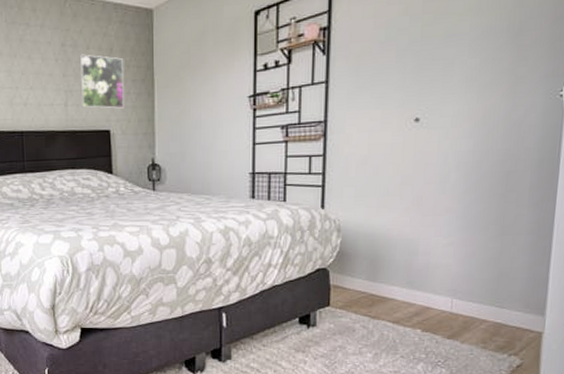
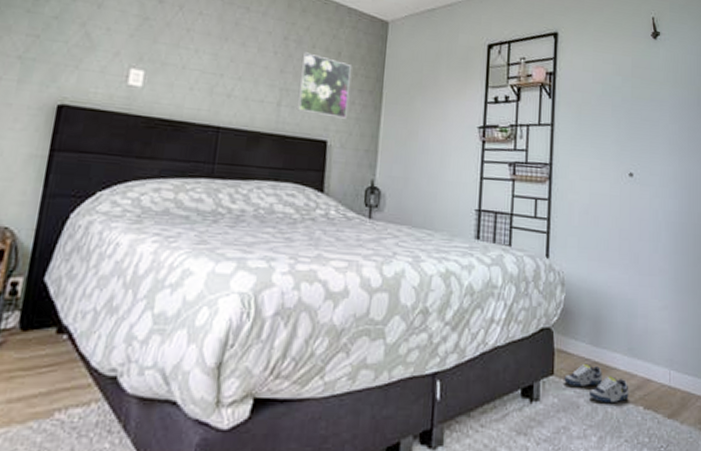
shoe: none [340,297,407,328] -> present [564,364,629,404]

